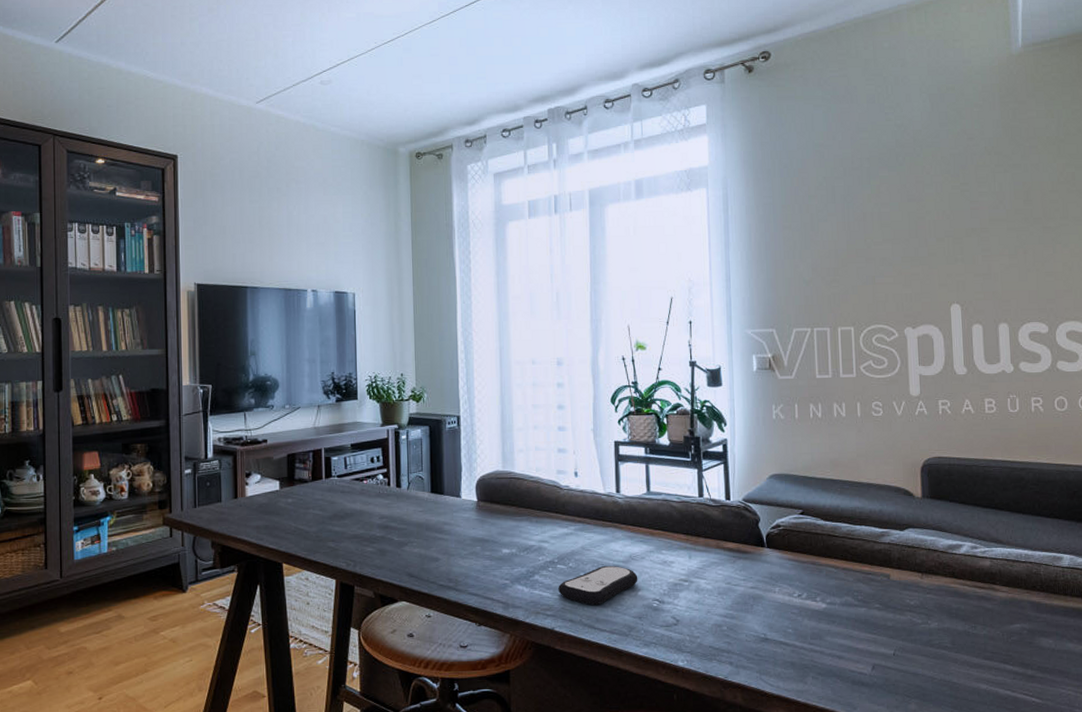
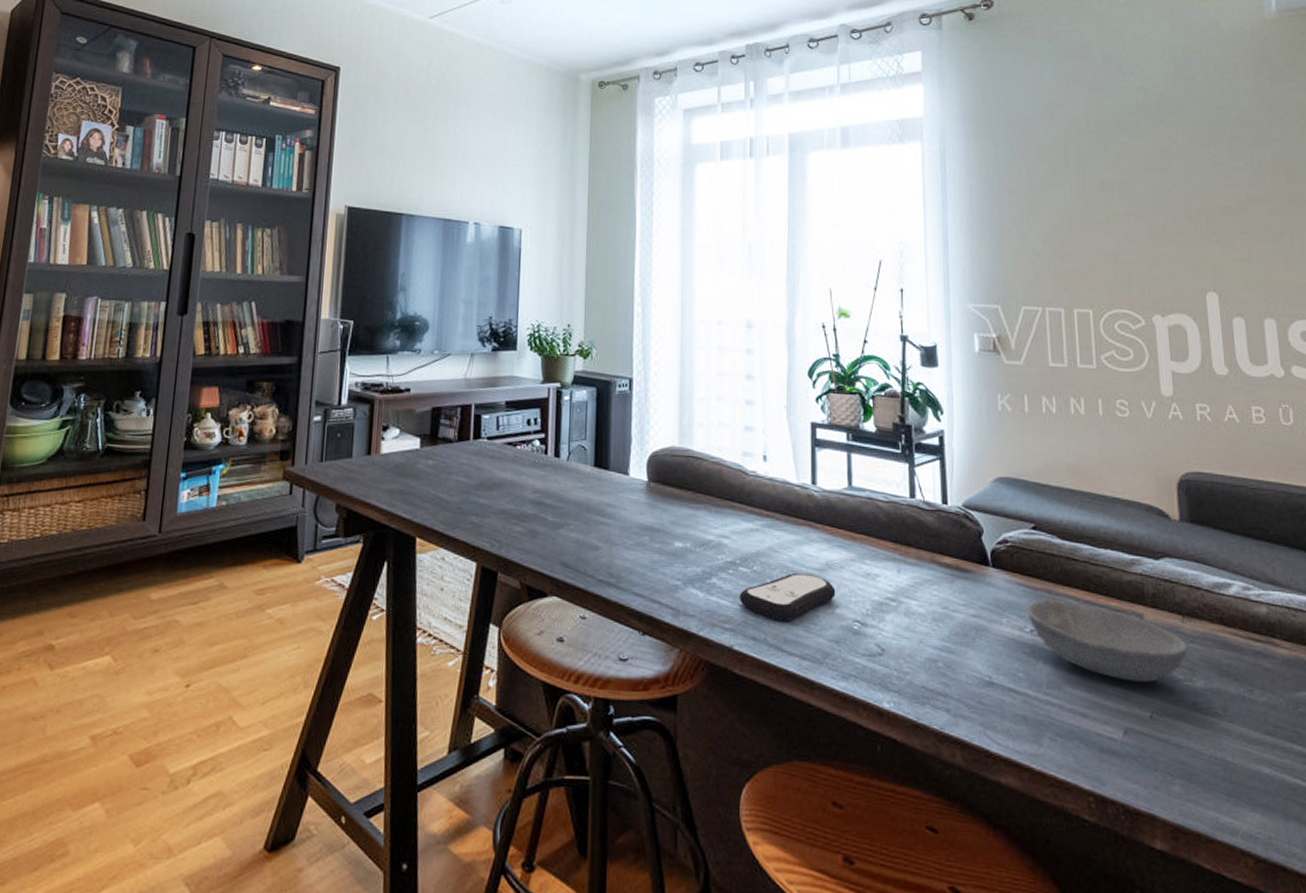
bowl: none [795,569,925,629] -> present [1026,599,1188,683]

